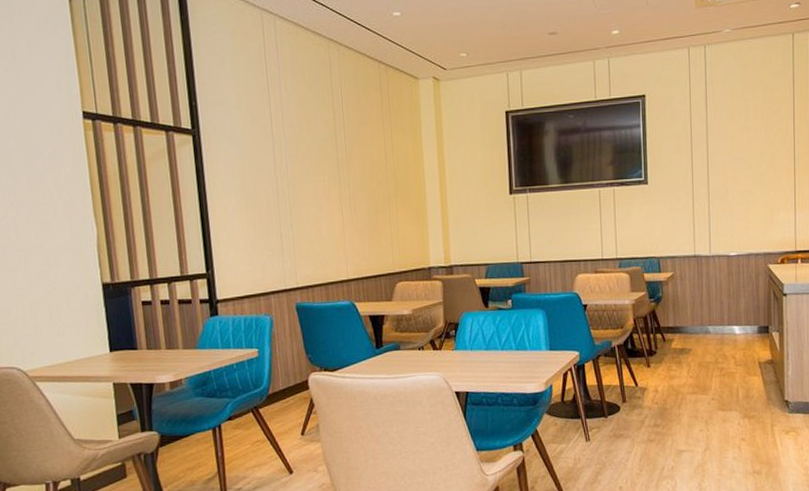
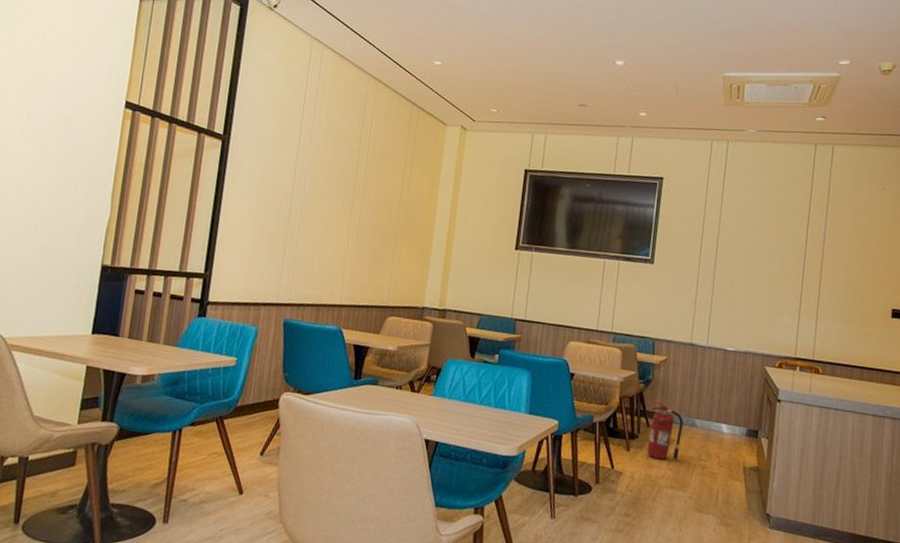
fire extinguisher: none [664,315,698,370] -> present [647,400,684,460]

